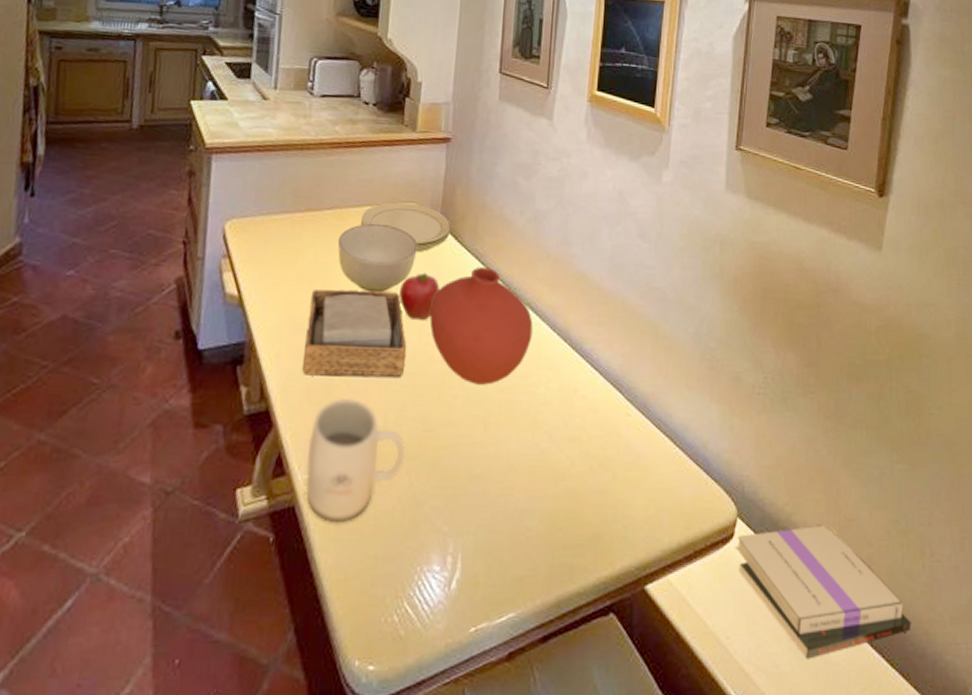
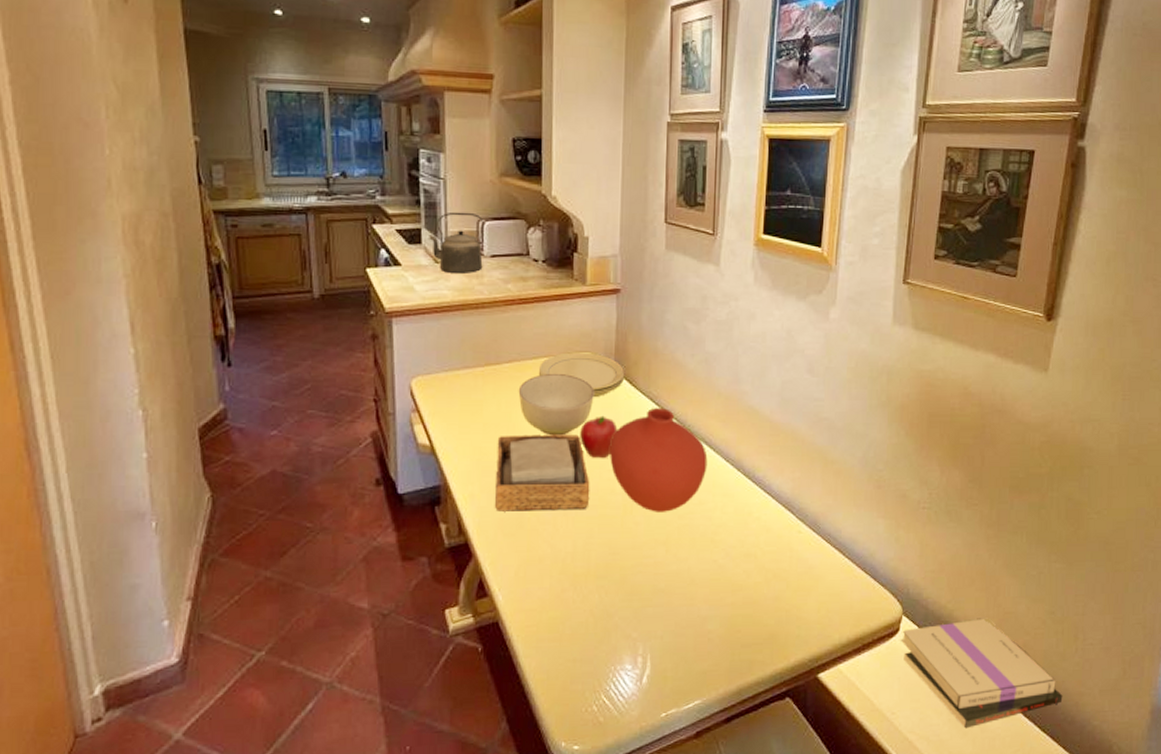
kettle: none [259,48,317,113] -> present [429,211,484,273]
mug: present [306,397,405,524] -> none [505,529,594,634]

